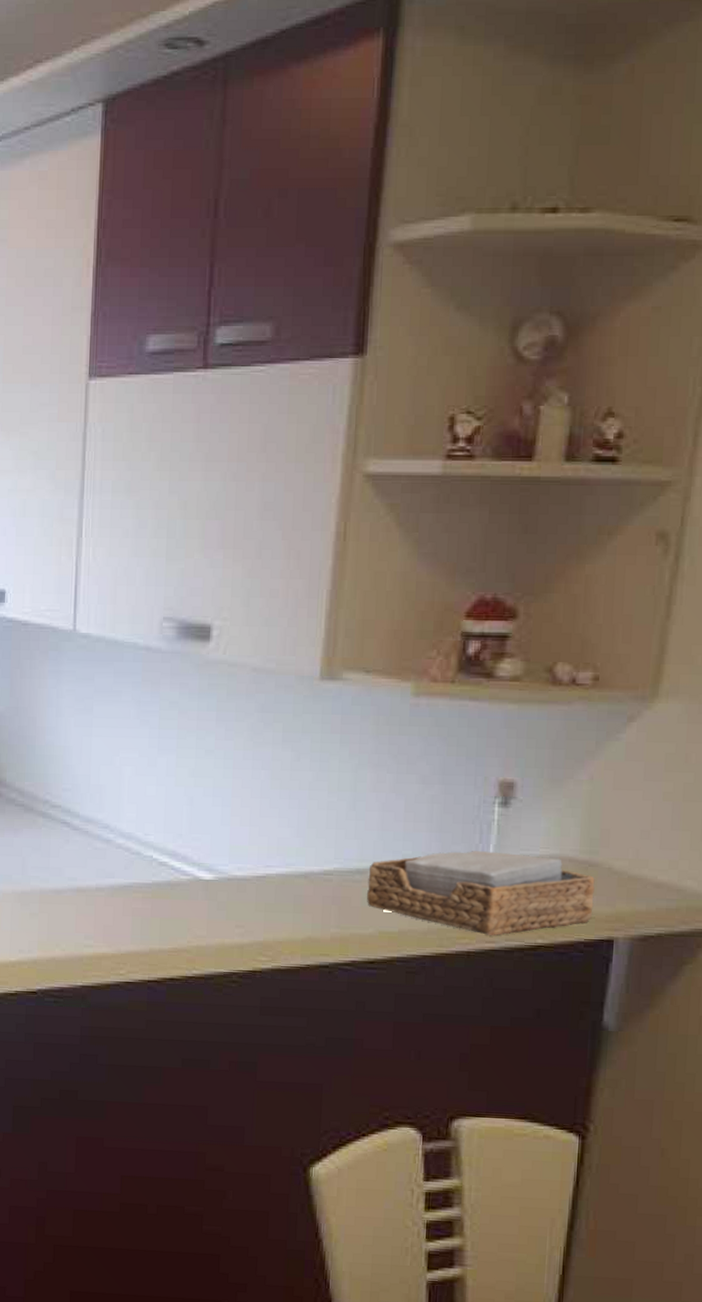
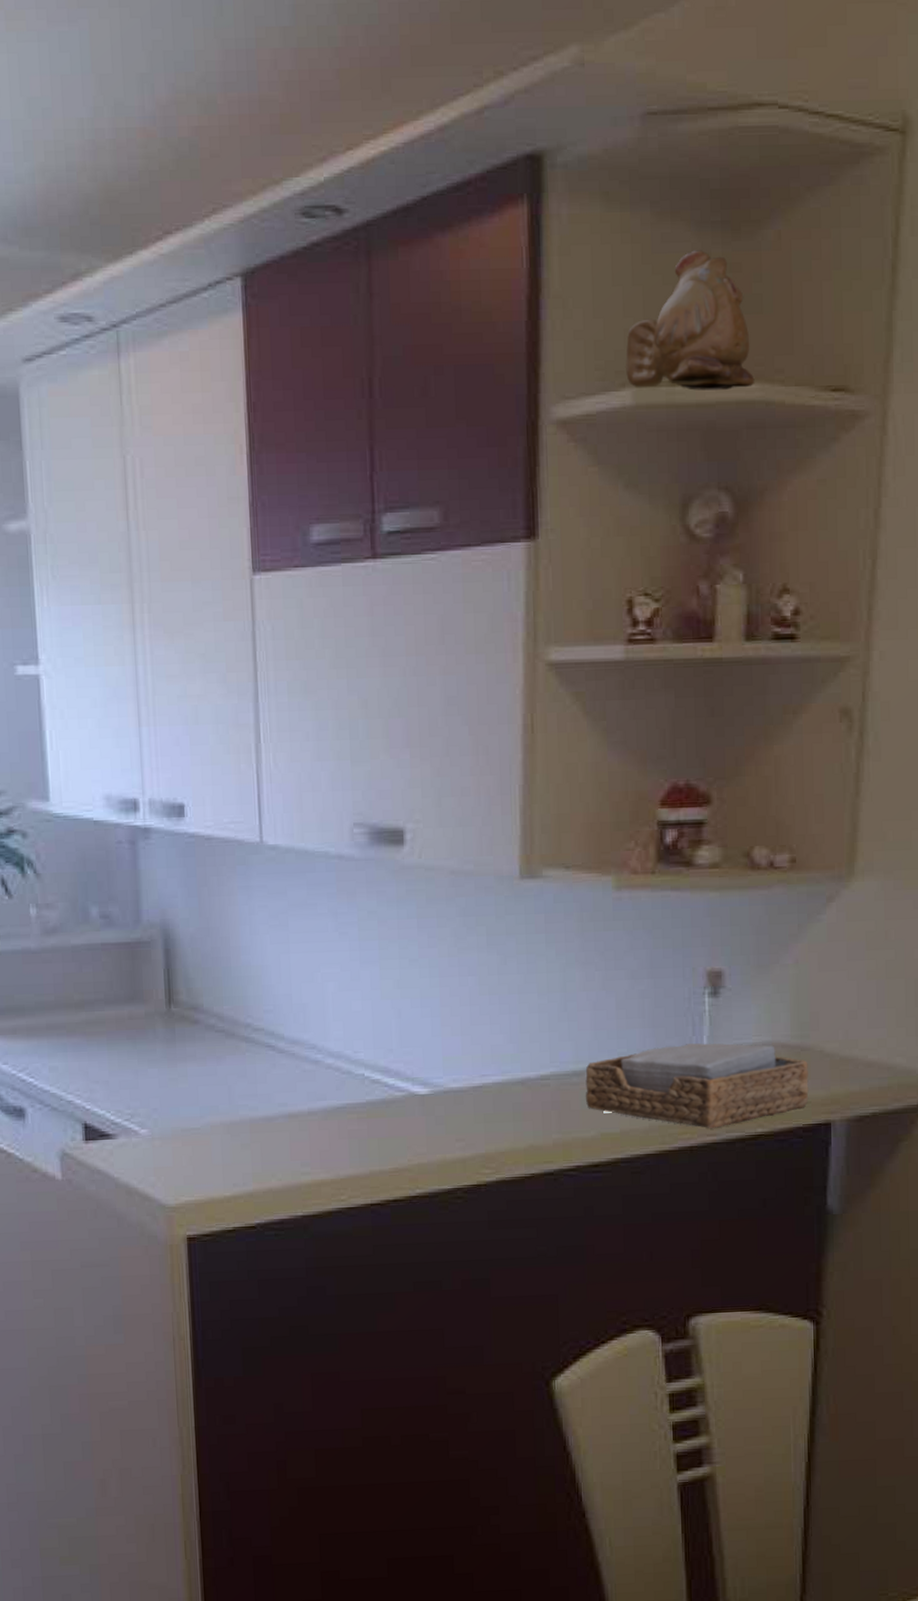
decorative figurine: none [467,83,596,218] -> present [626,250,755,391]

